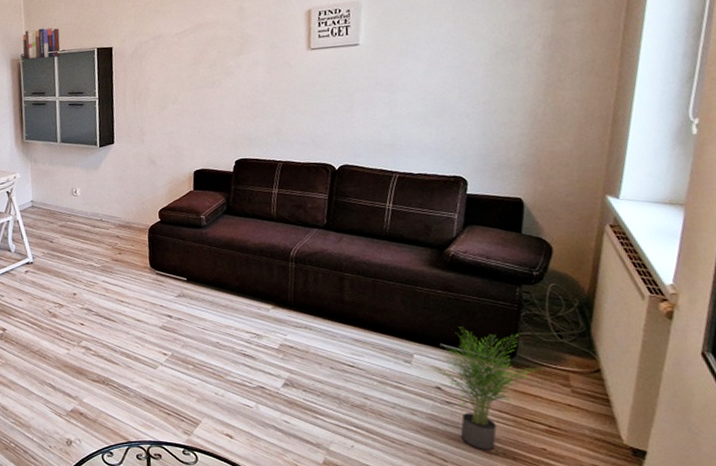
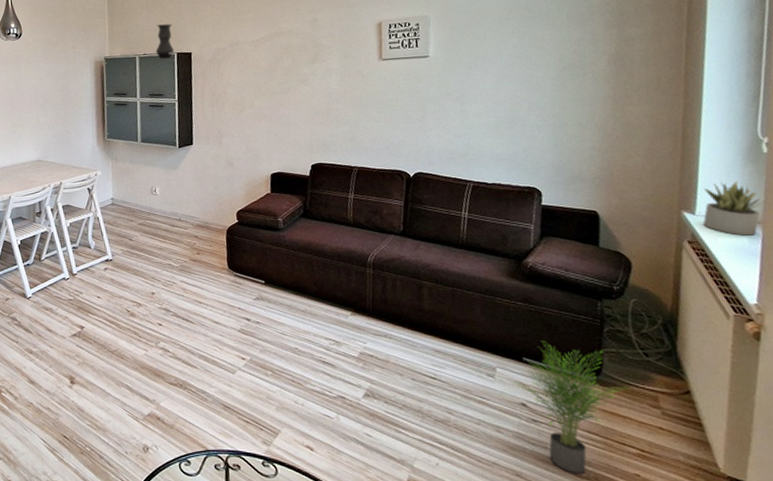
books: present [22,28,60,60] -> none [106,32,142,62]
vase: none [75,17,95,55] -> present [156,24,175,59]
succulent plant: none [626,164,689,218] -> present [702,182,764,236]

